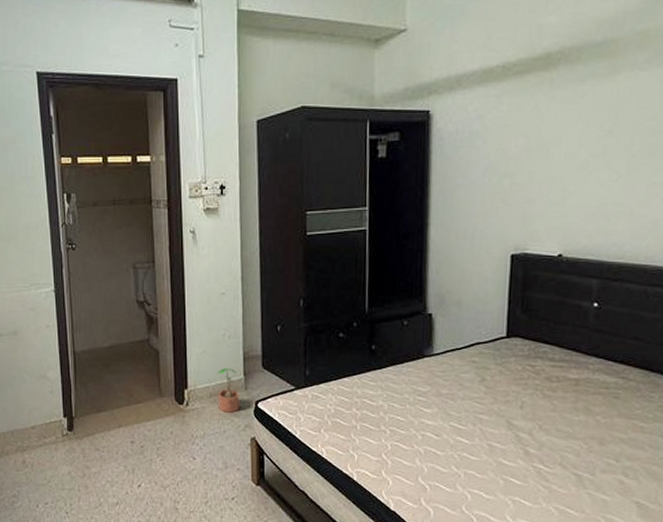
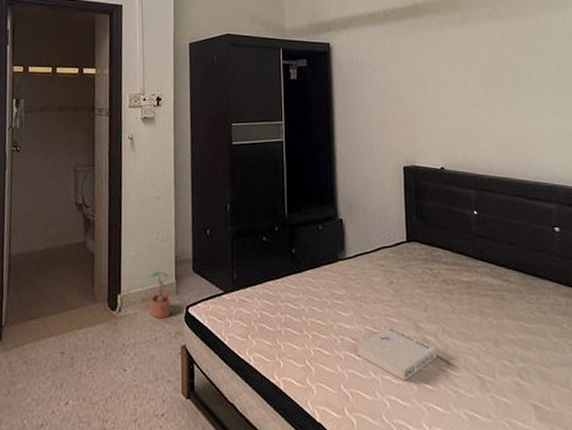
book: none [438,423,530,476] -> present [356,327,437,381]

